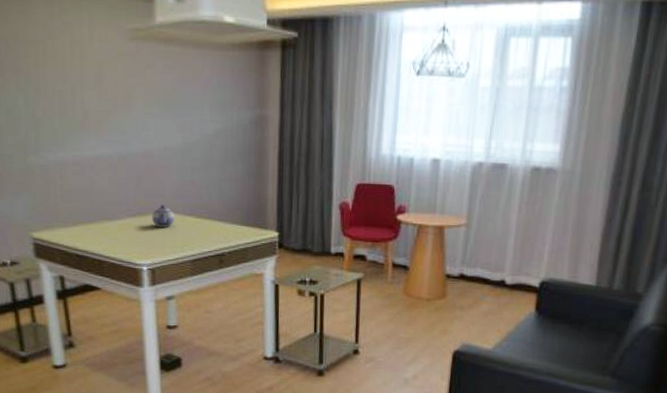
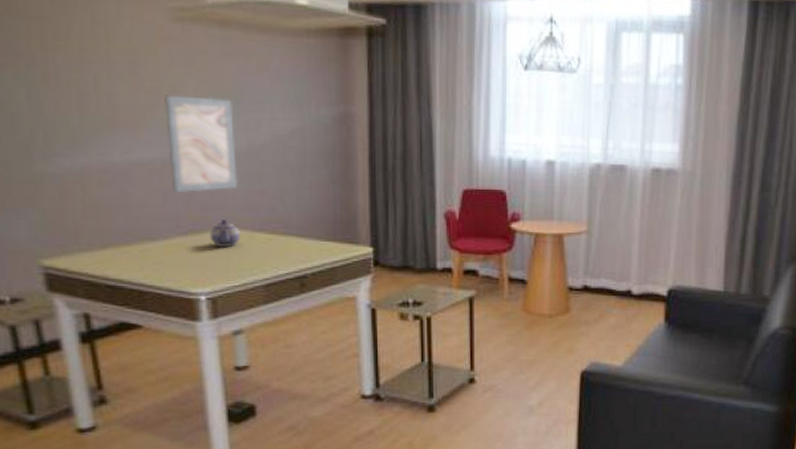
wall art: none [122,101,175,182] -> present [165,95,239,192]

